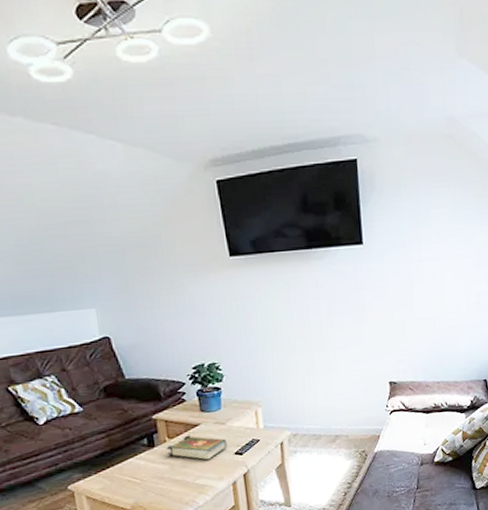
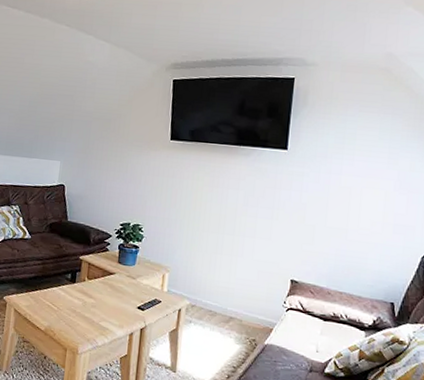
book: present [166,435,227,460] -> none [83,280,133,307]

